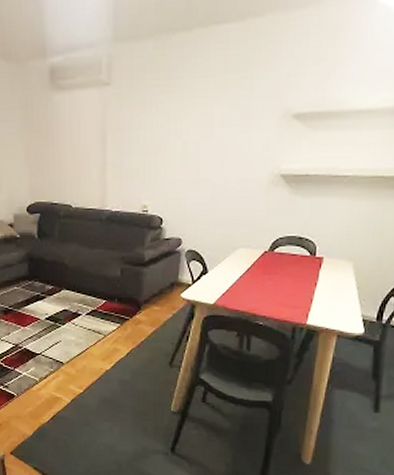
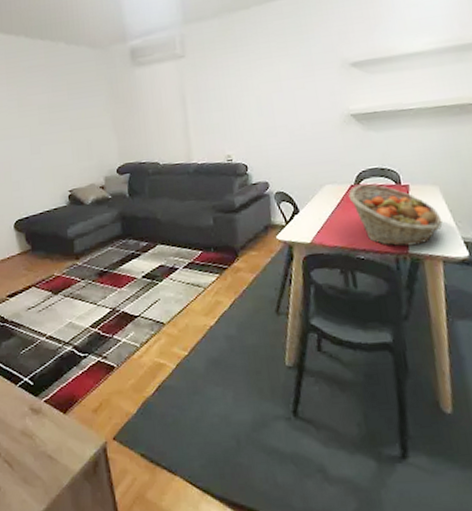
fruit basket: none [260,251,347,318] -> present [348,184,443,247]

